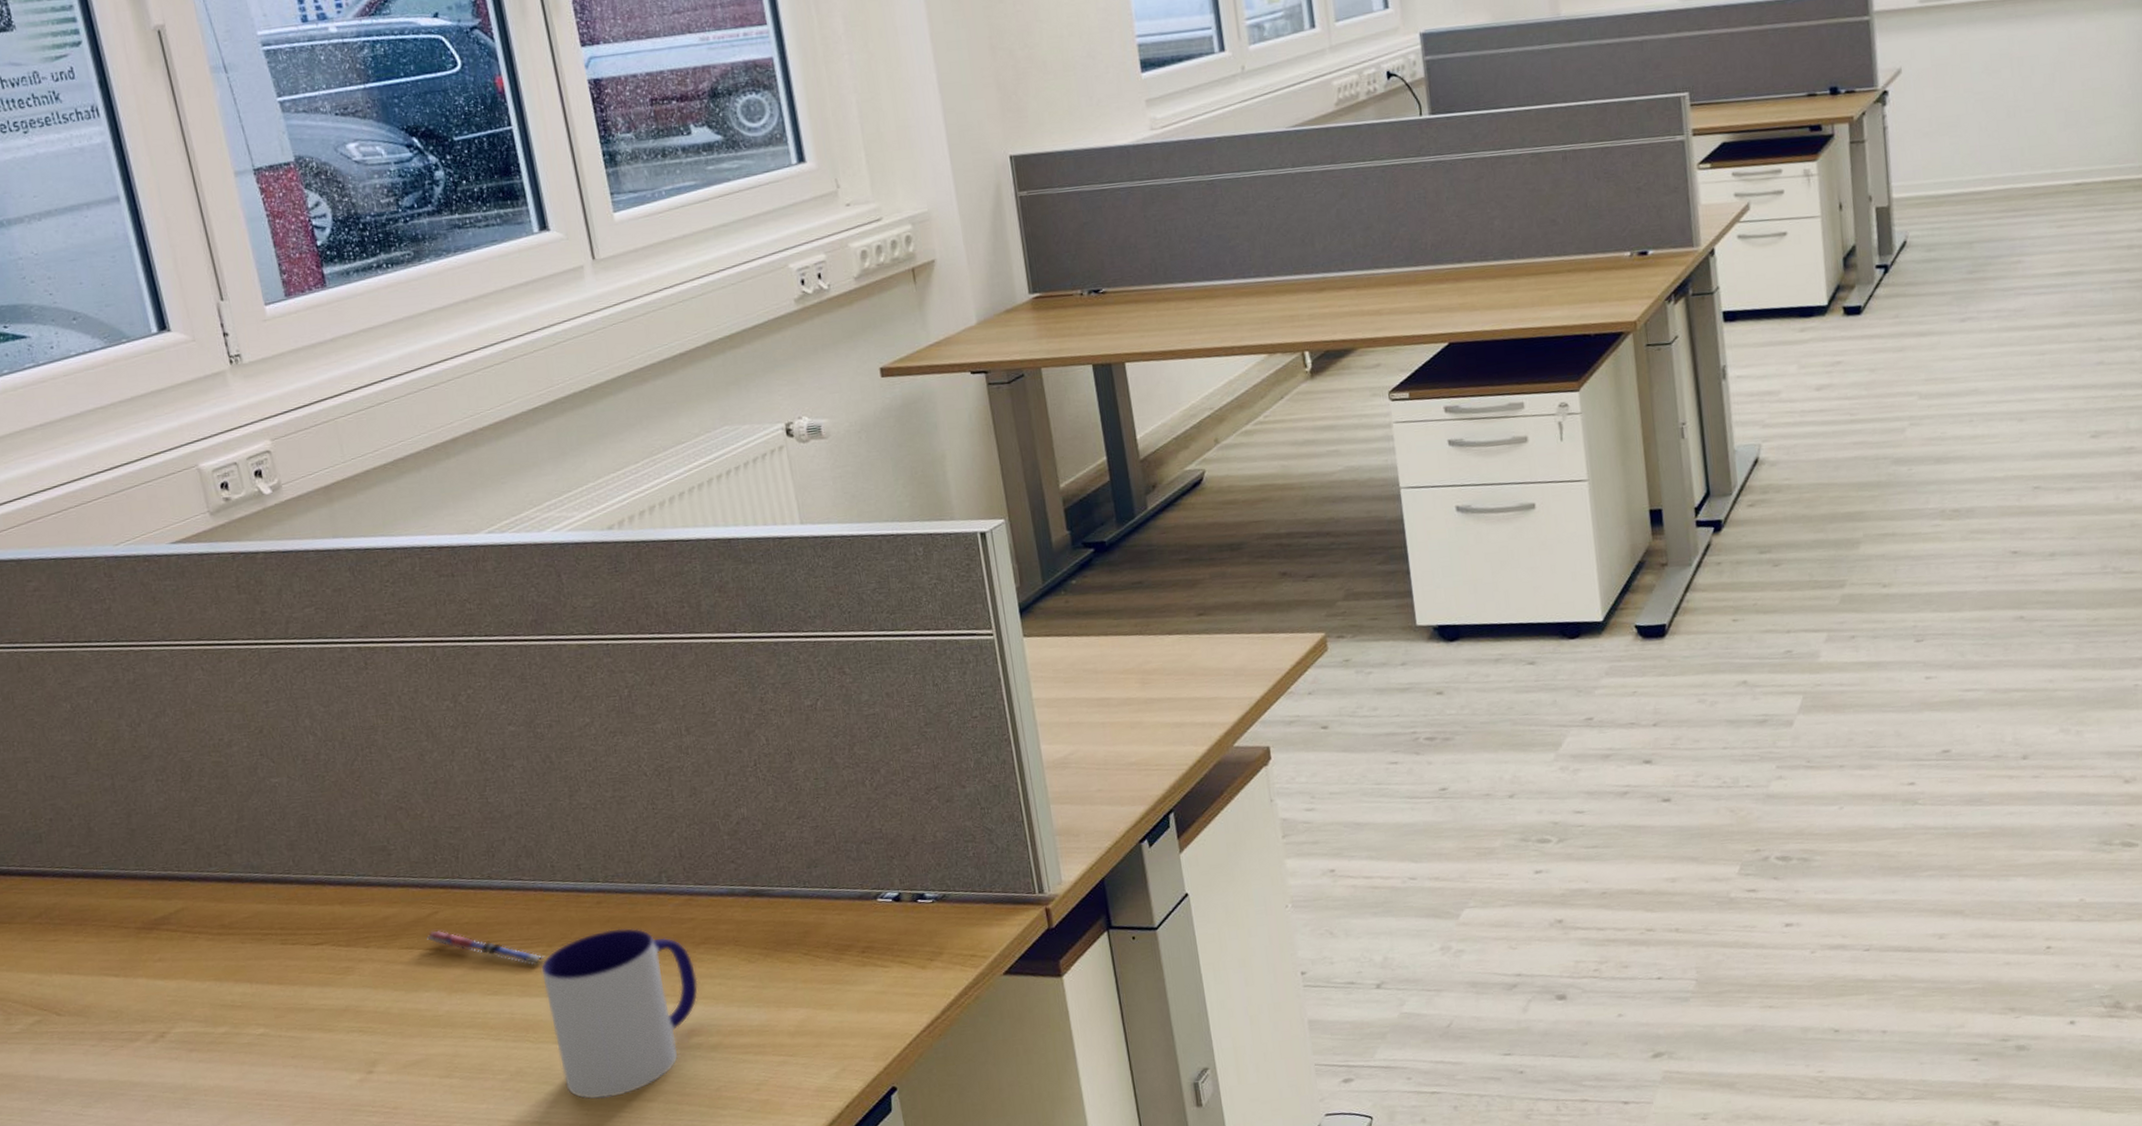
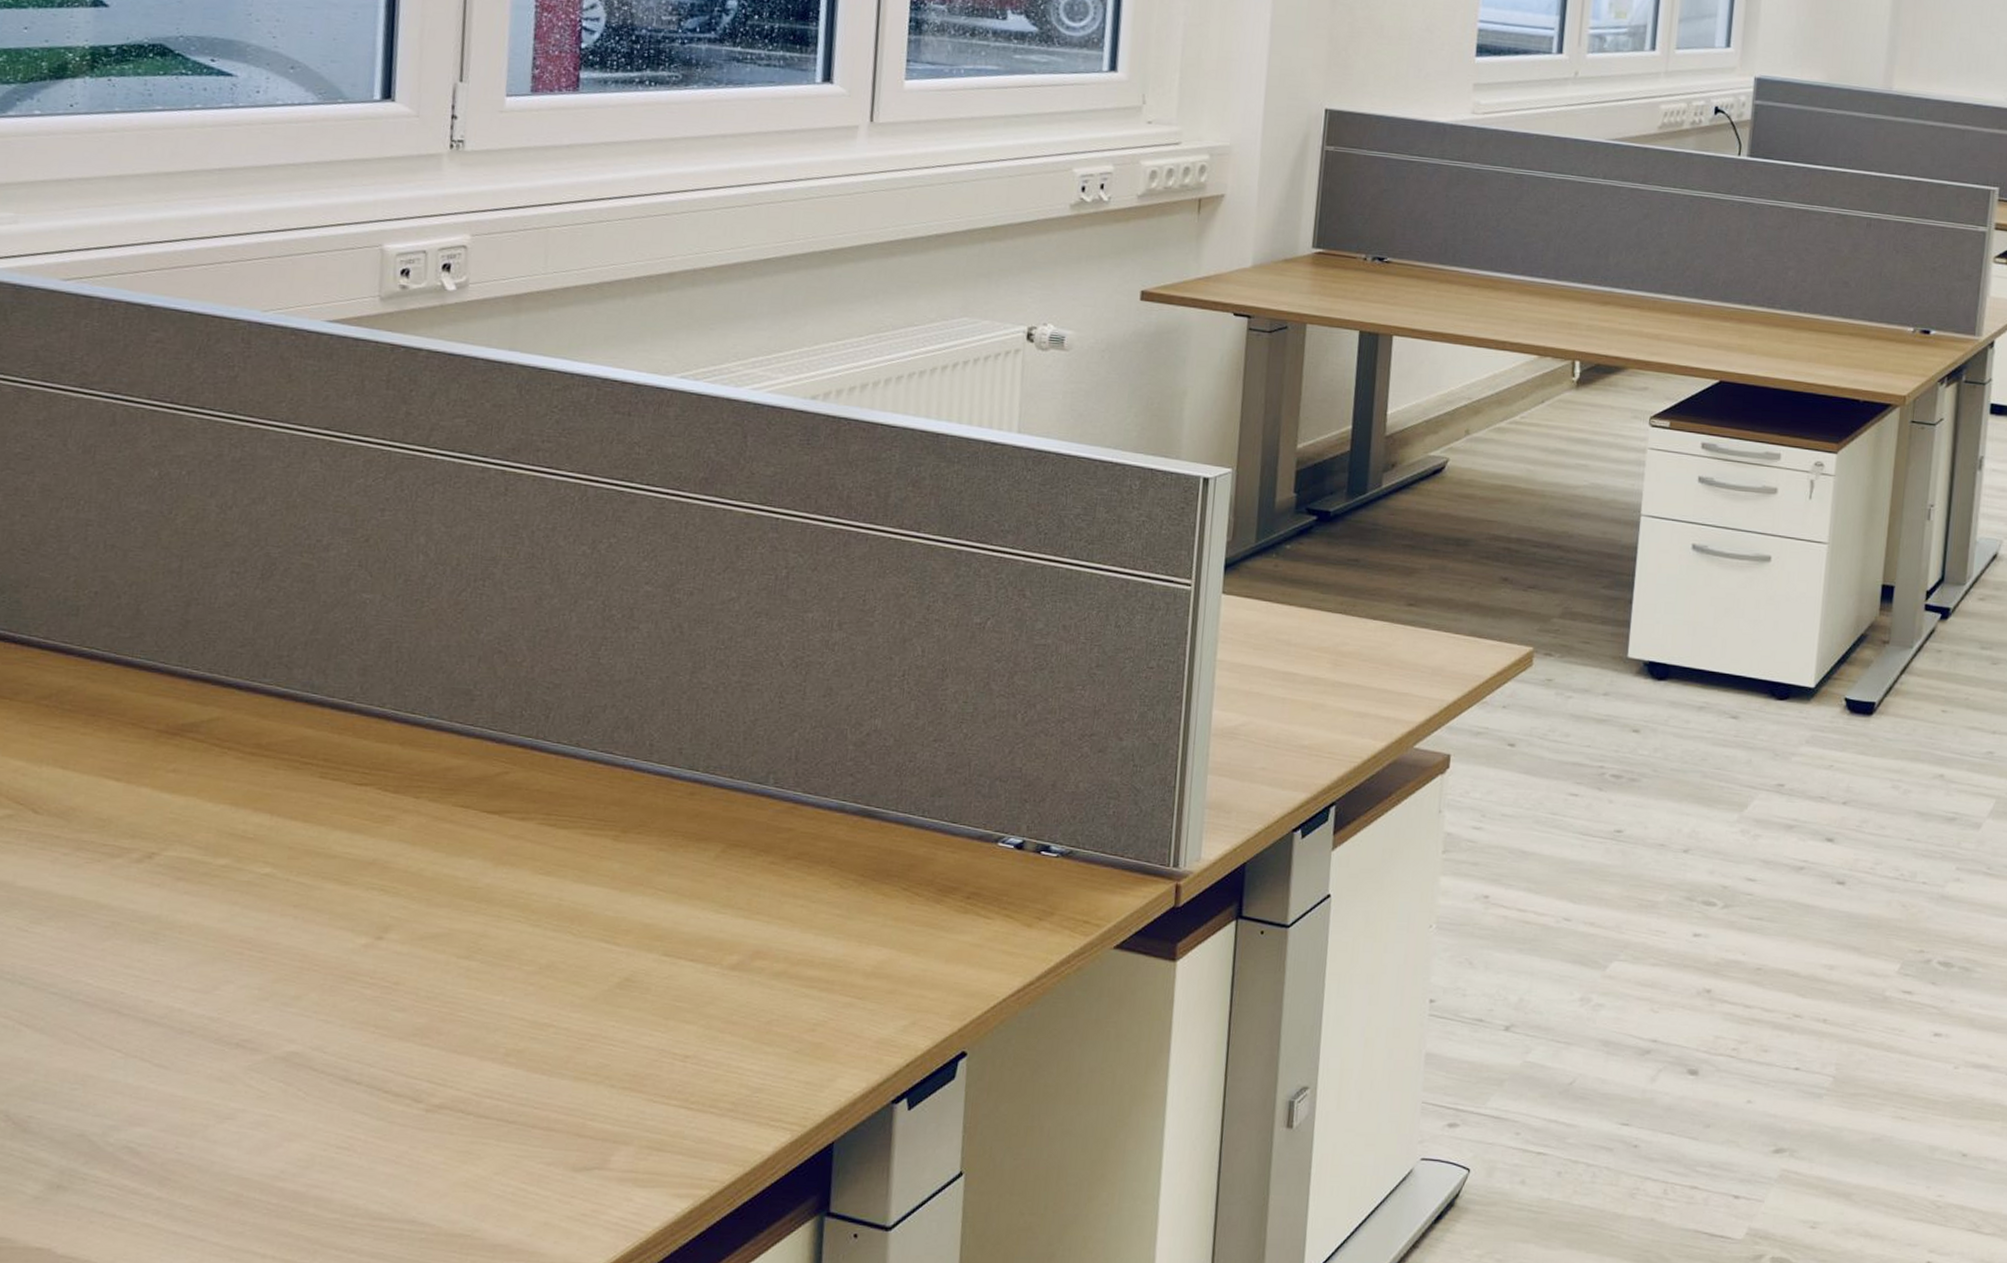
pen: present [427,930,546,965] -> none [488,792,616,849]
mug: present [541,928,698,1099] -> none [598,825,779,1012]

